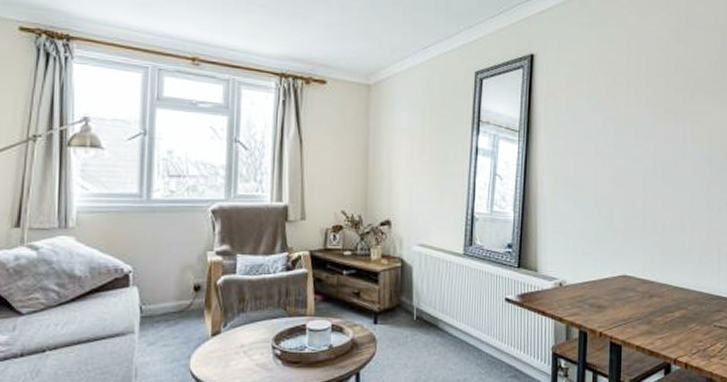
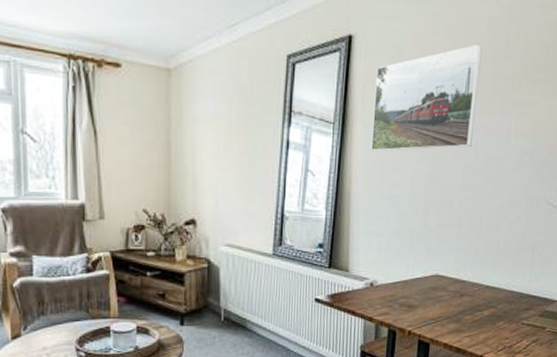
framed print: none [555,60,654,157] -> present [371,43,482,152]

